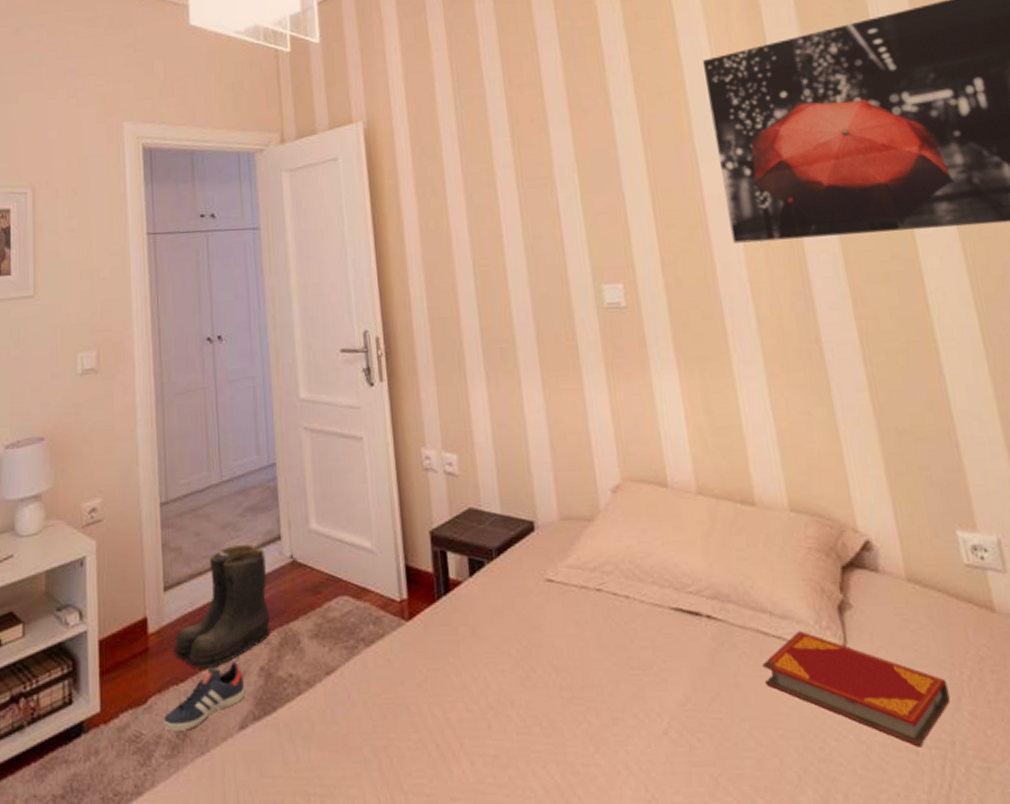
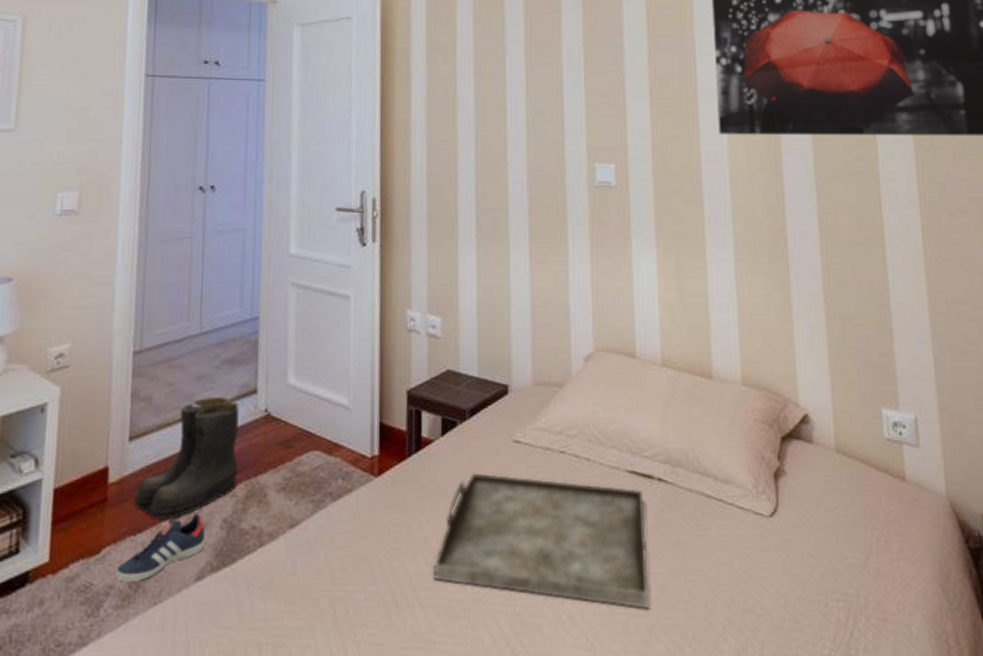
serving tray: none [474,614,712,757] -> present [433,473,649,609]
hardback book: present [763,631,950,747] -> none [703,494,860,600]

